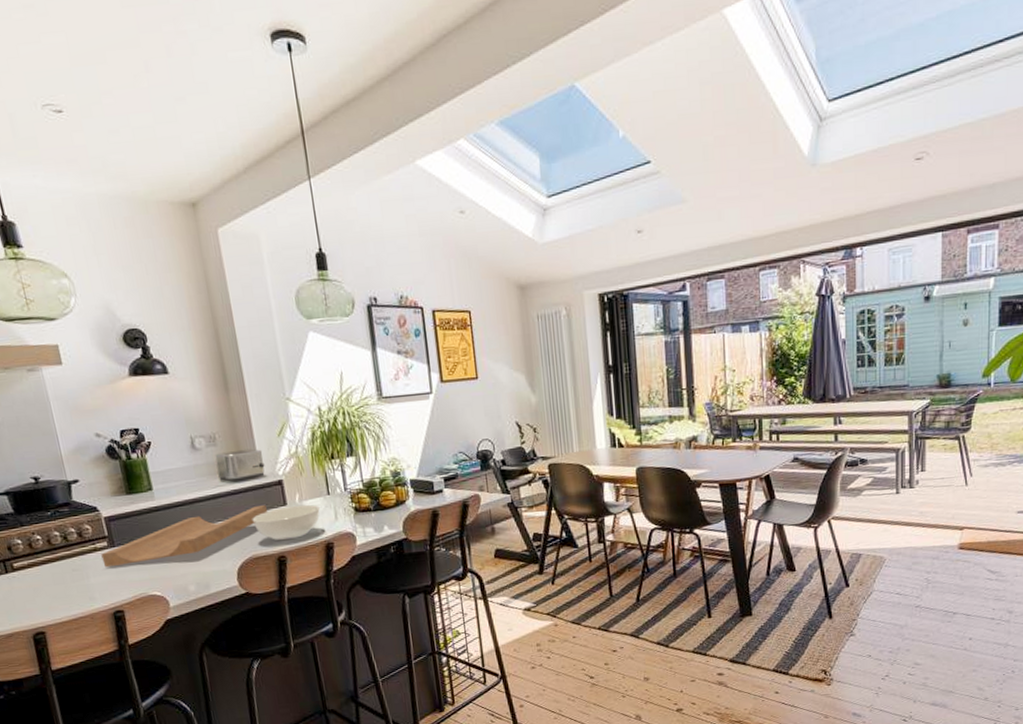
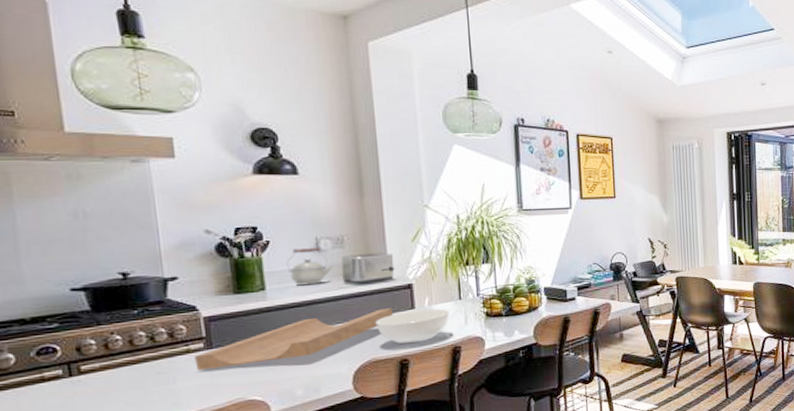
kettle: none [167,445,209,485] -> present [286,247,333,286]

